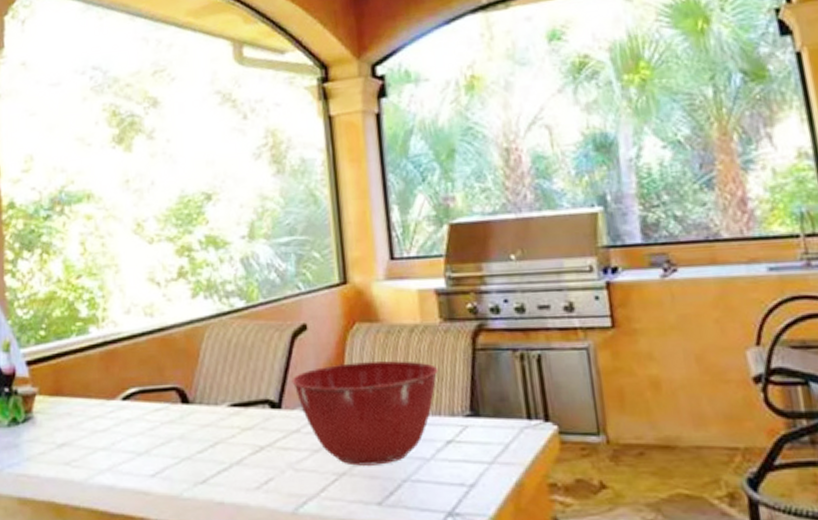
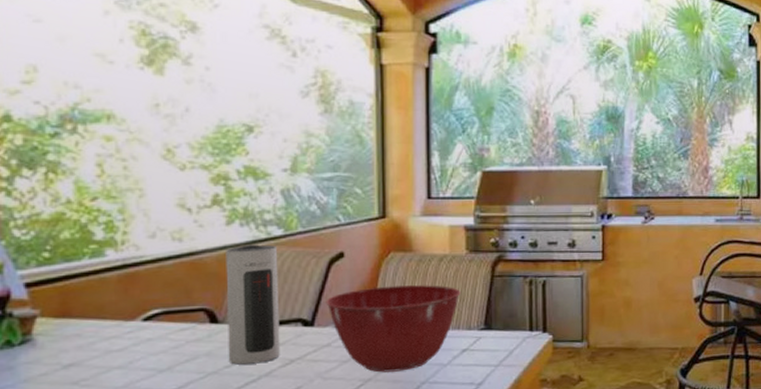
speaker: none [192,318,249,450] -> present [226,244,280,365]

